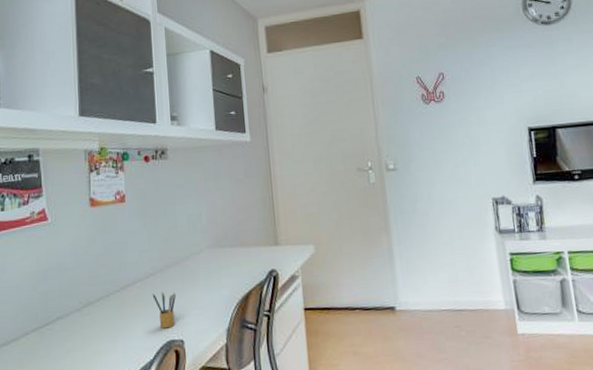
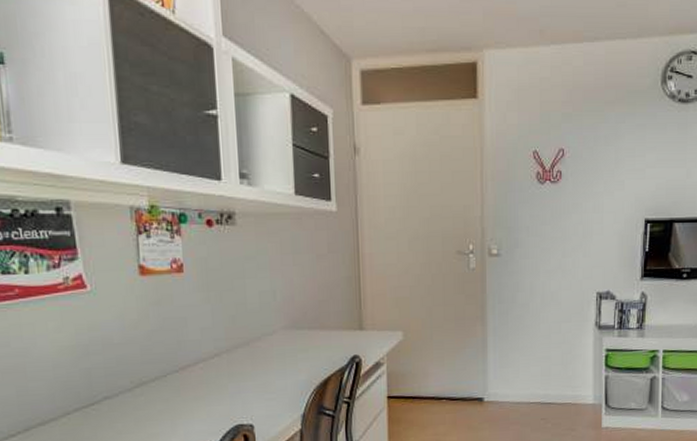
pencil box: present [152,291,177,329] -> none [217,373,246,413]

